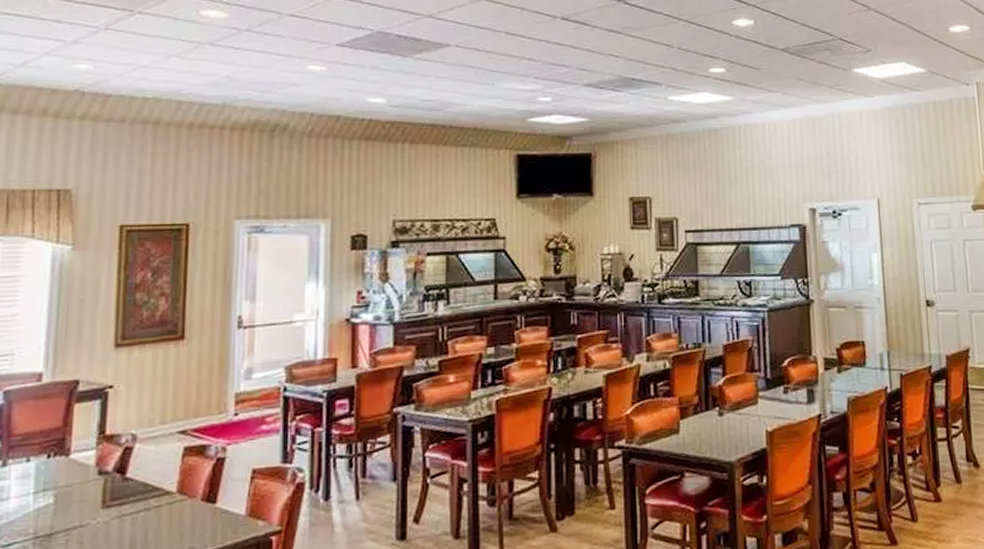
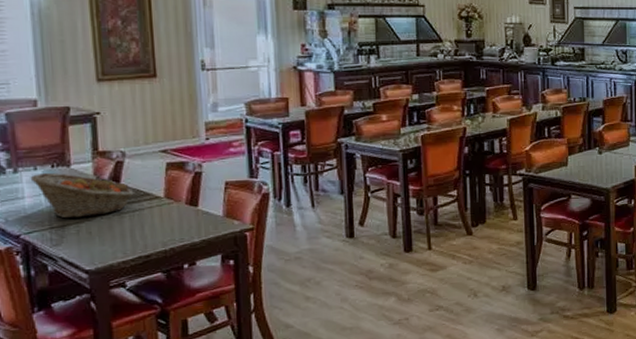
fruit basket: none [20,464,141,525] -> present [30,172,134,219]

